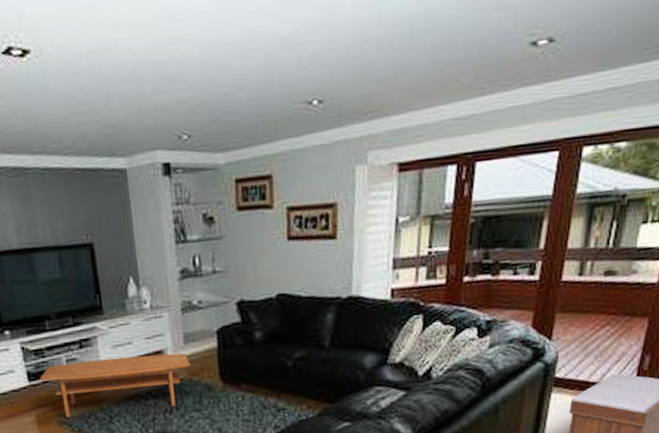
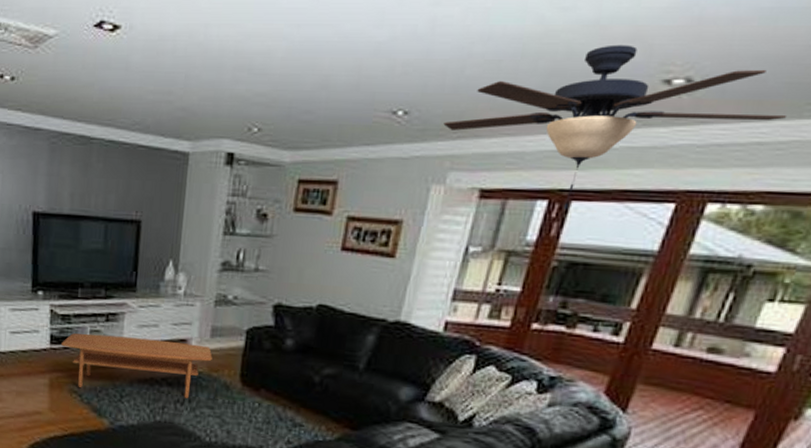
ceiling fan: none [355,14,631,171] -> present [443,44,788,210]

